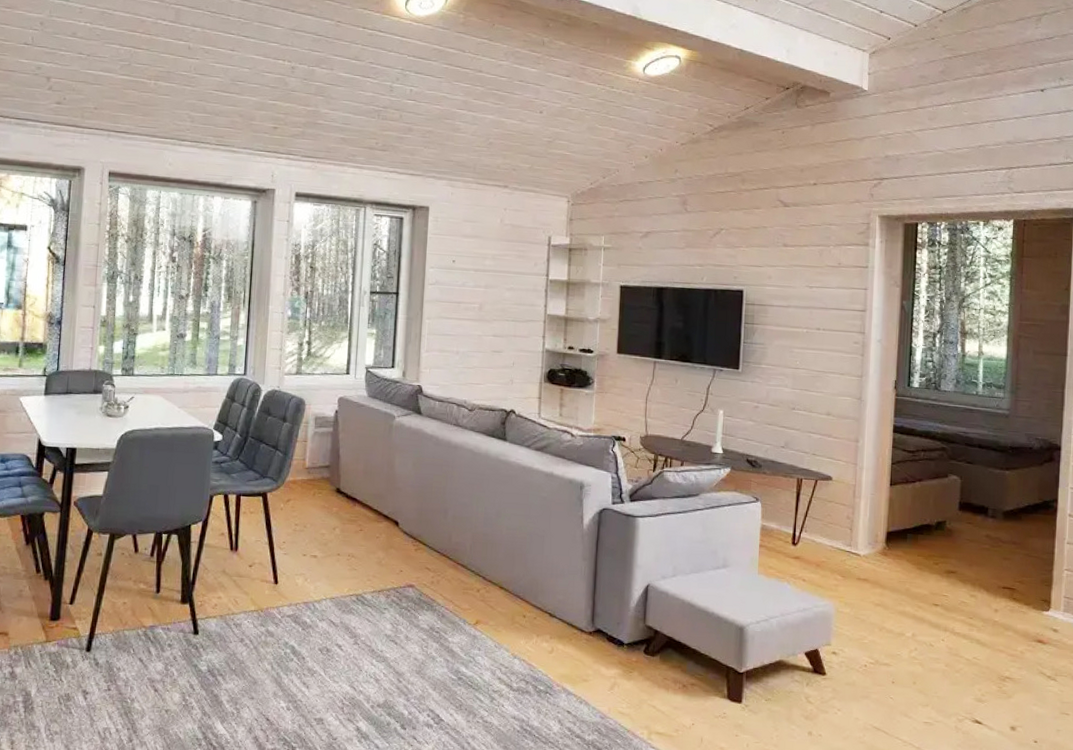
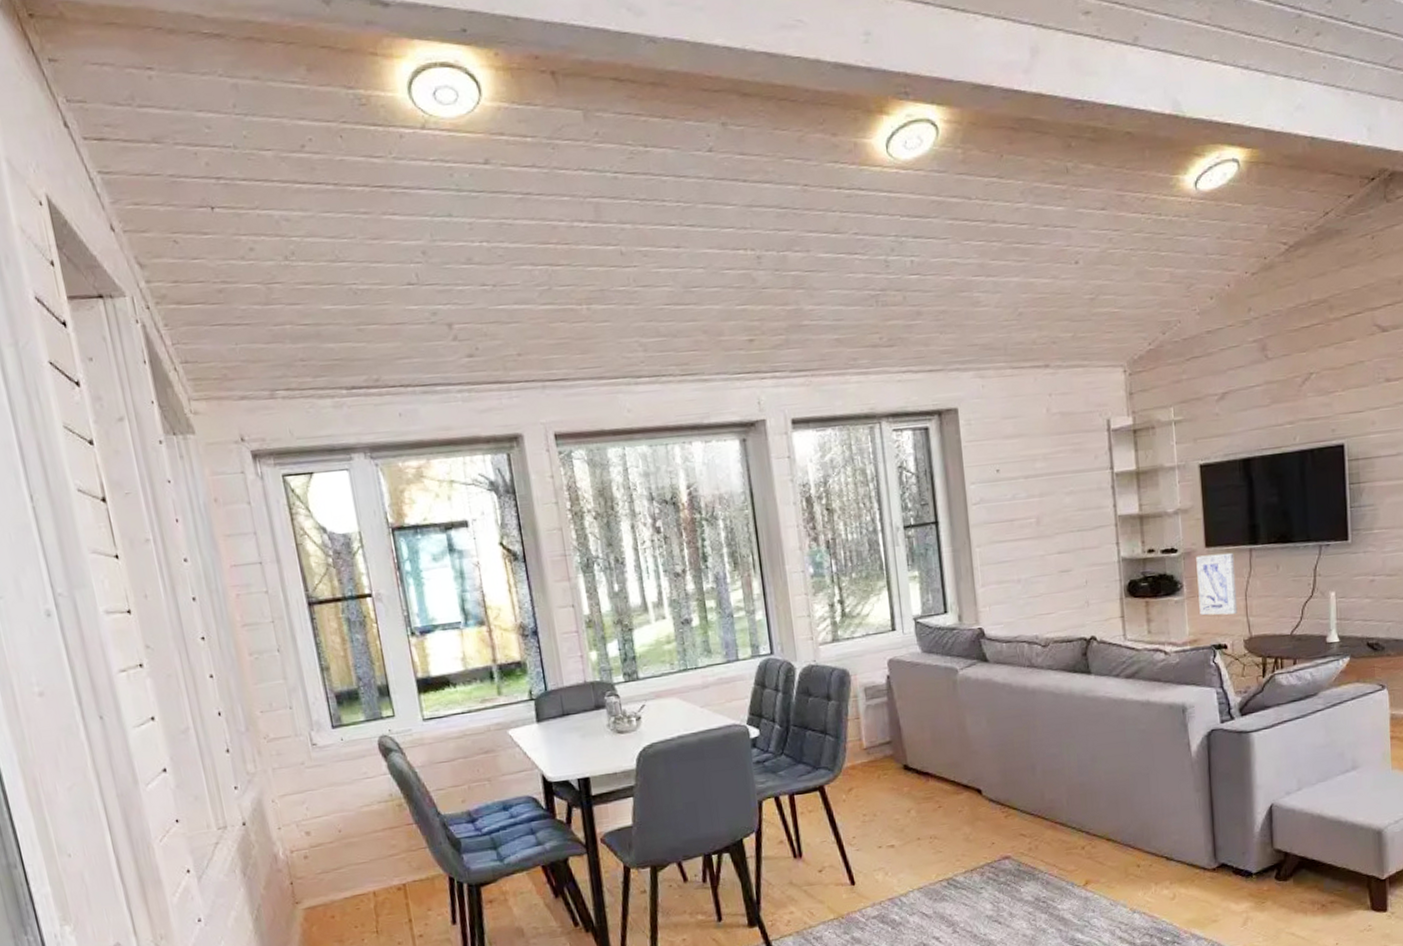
wall art: none [605,359,641,413] -> present [1196,552,1238,616]

